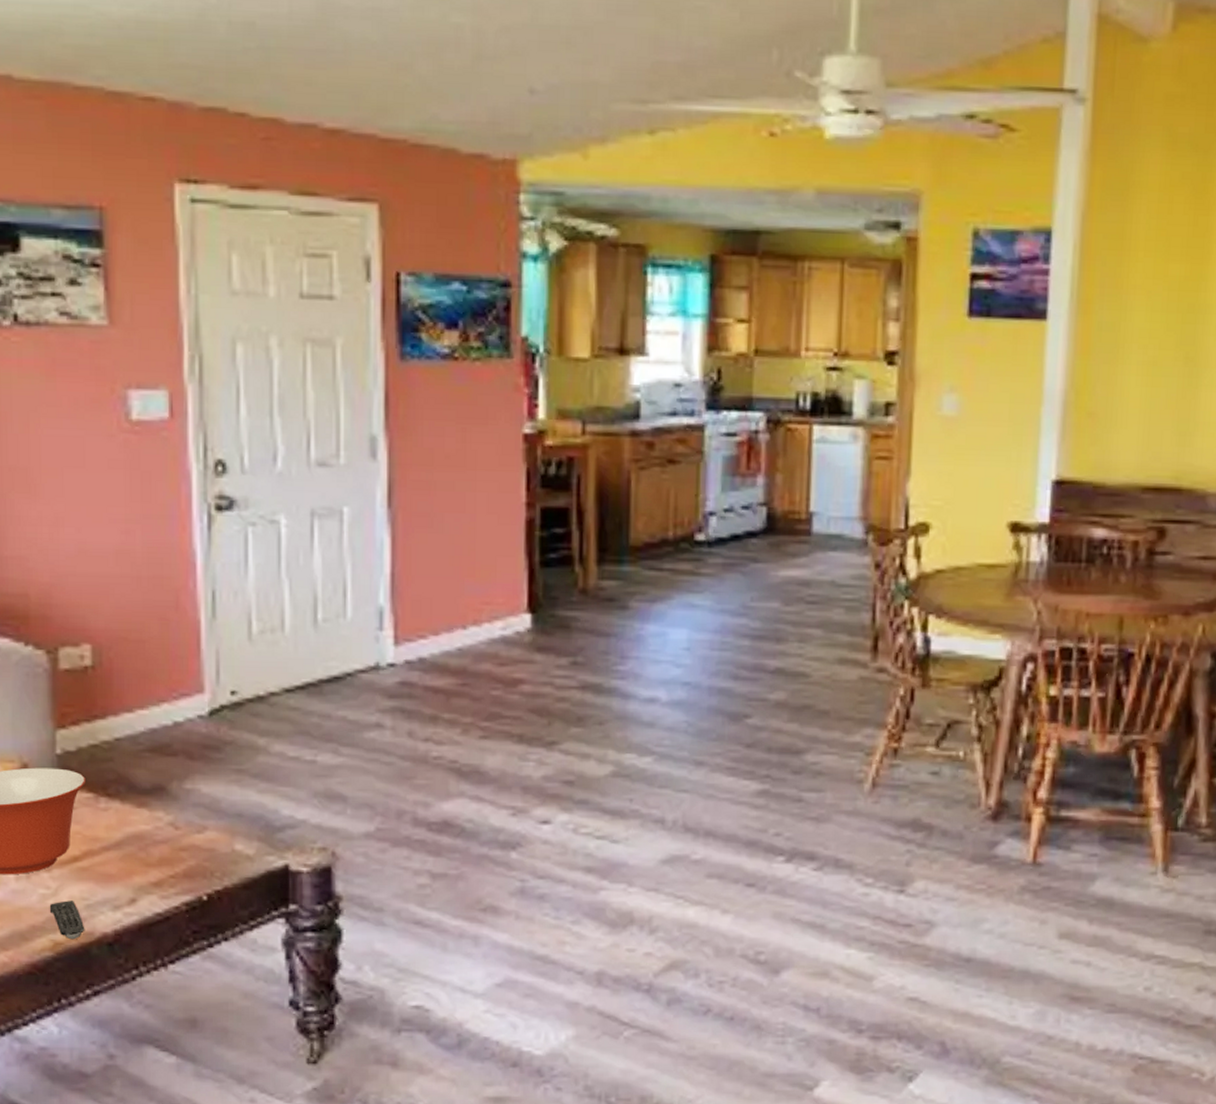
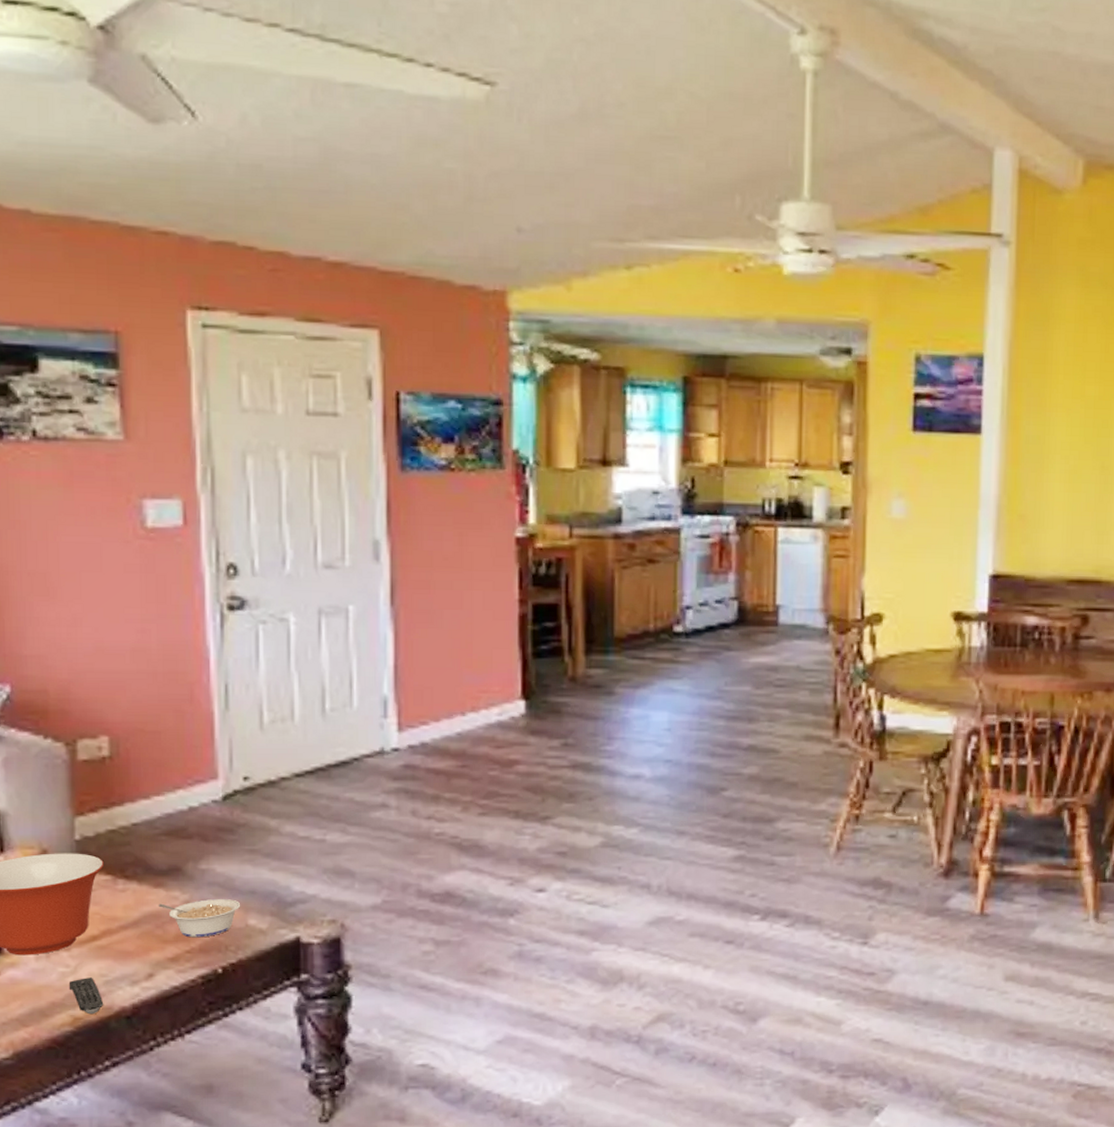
legume: none [141,820,227,862] -> present [158,898,241,938]

